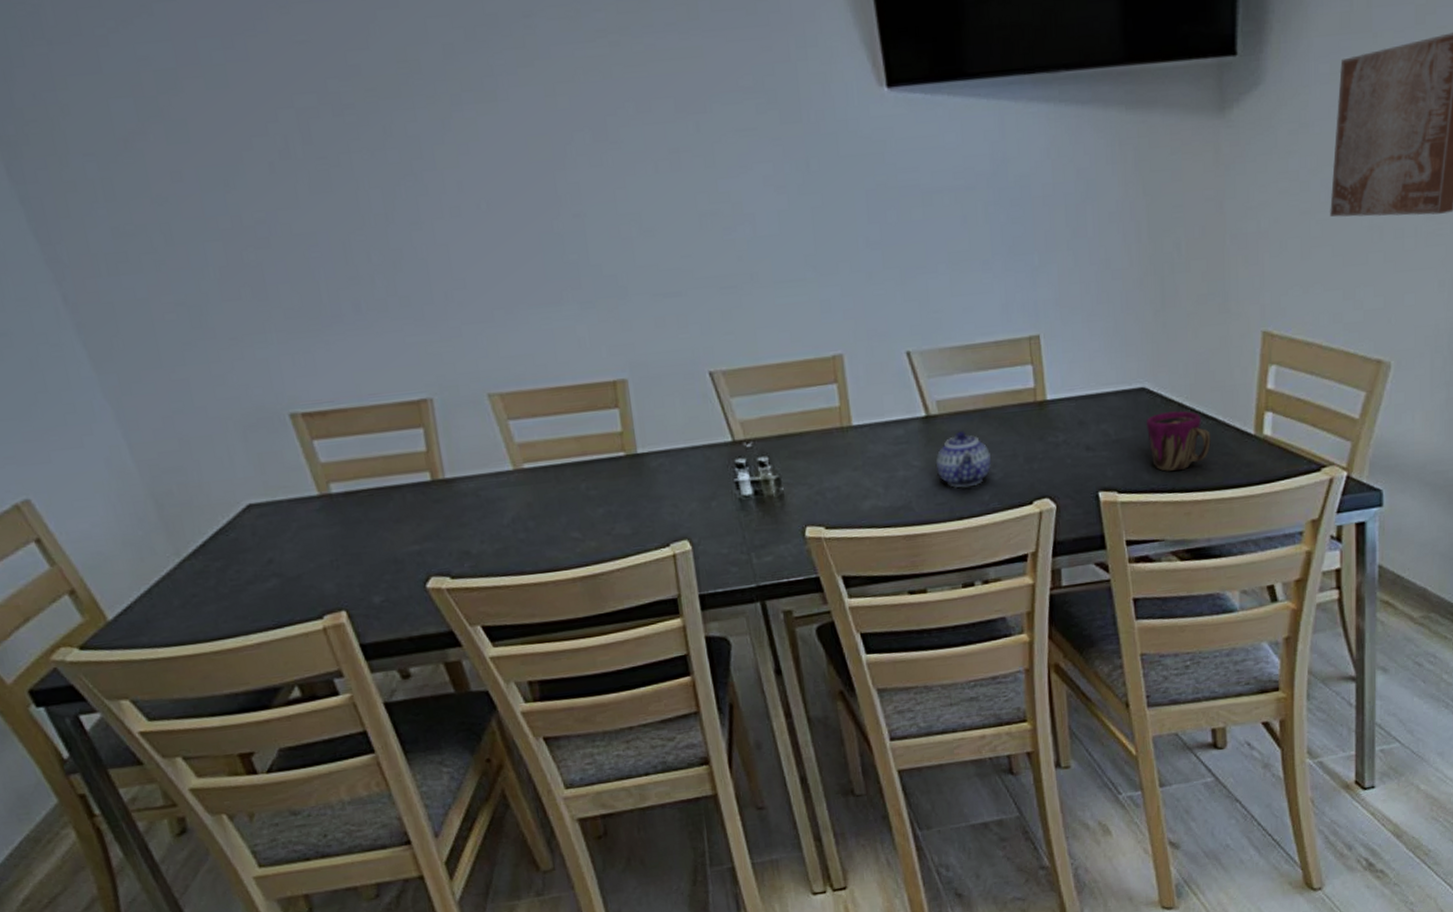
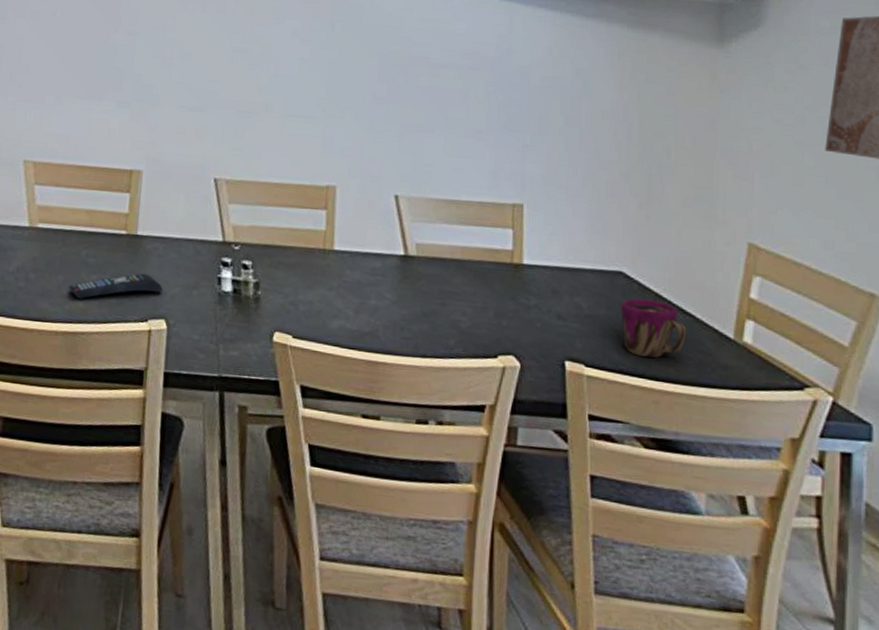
remote control: none [575,494,679,538] -> present [69,273,163,299]
teapot: present [935,431,992,489] -> none [407,275,462,329]

